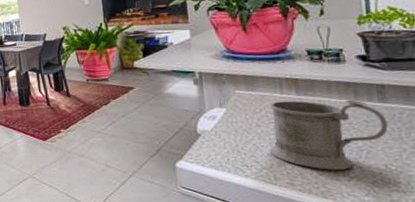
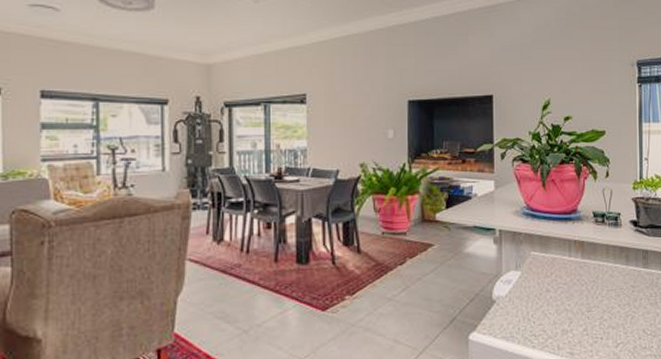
mug: present [270,100,388,170] -> none [556,264,648,337]

